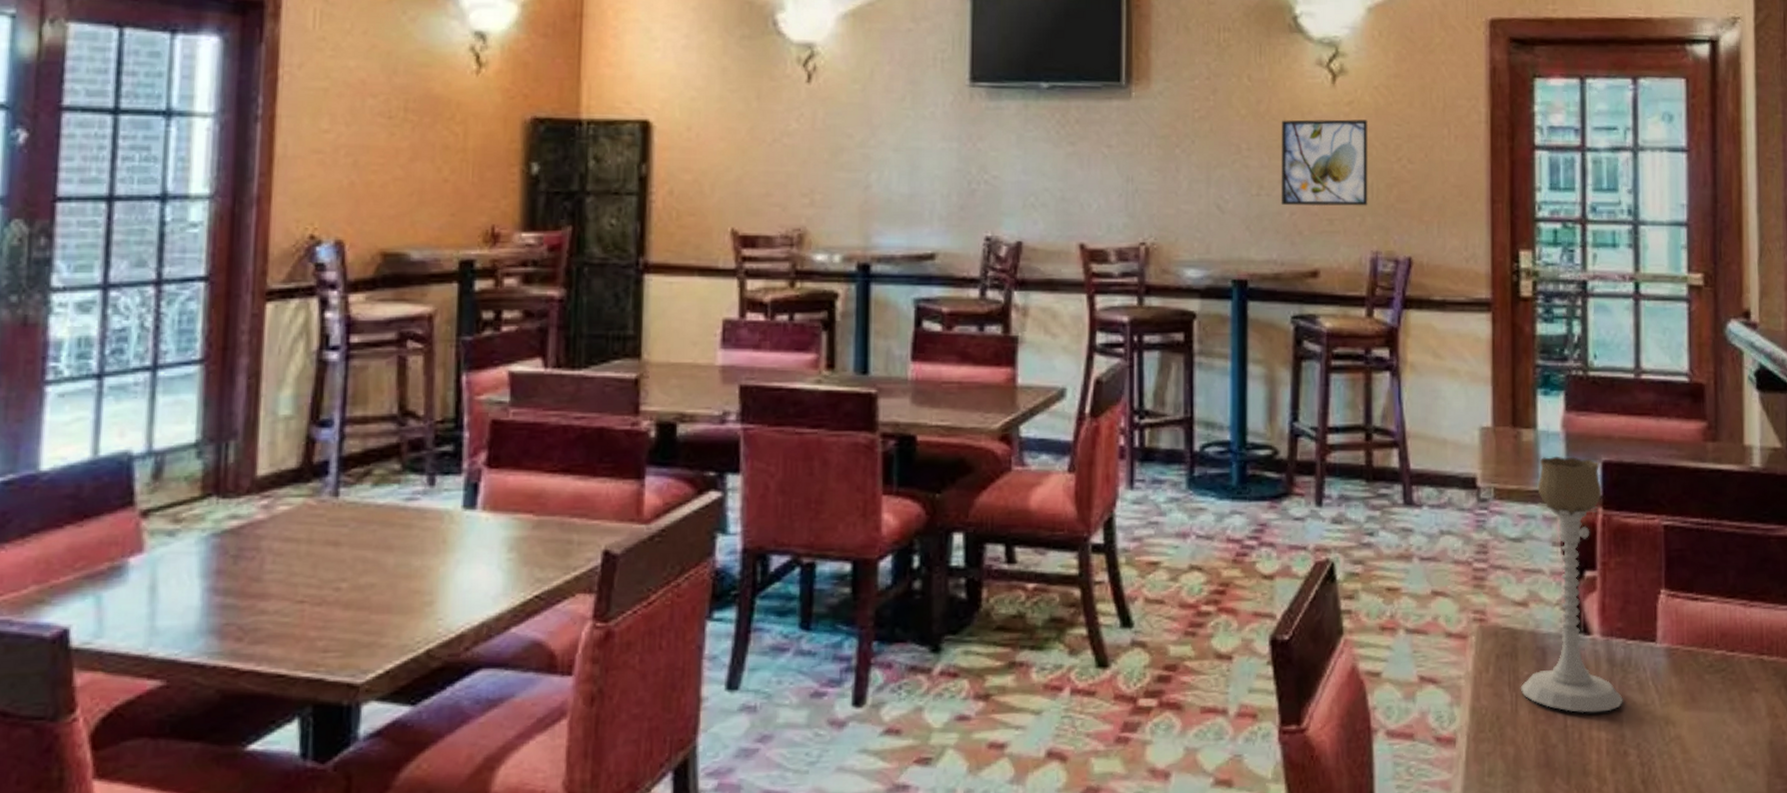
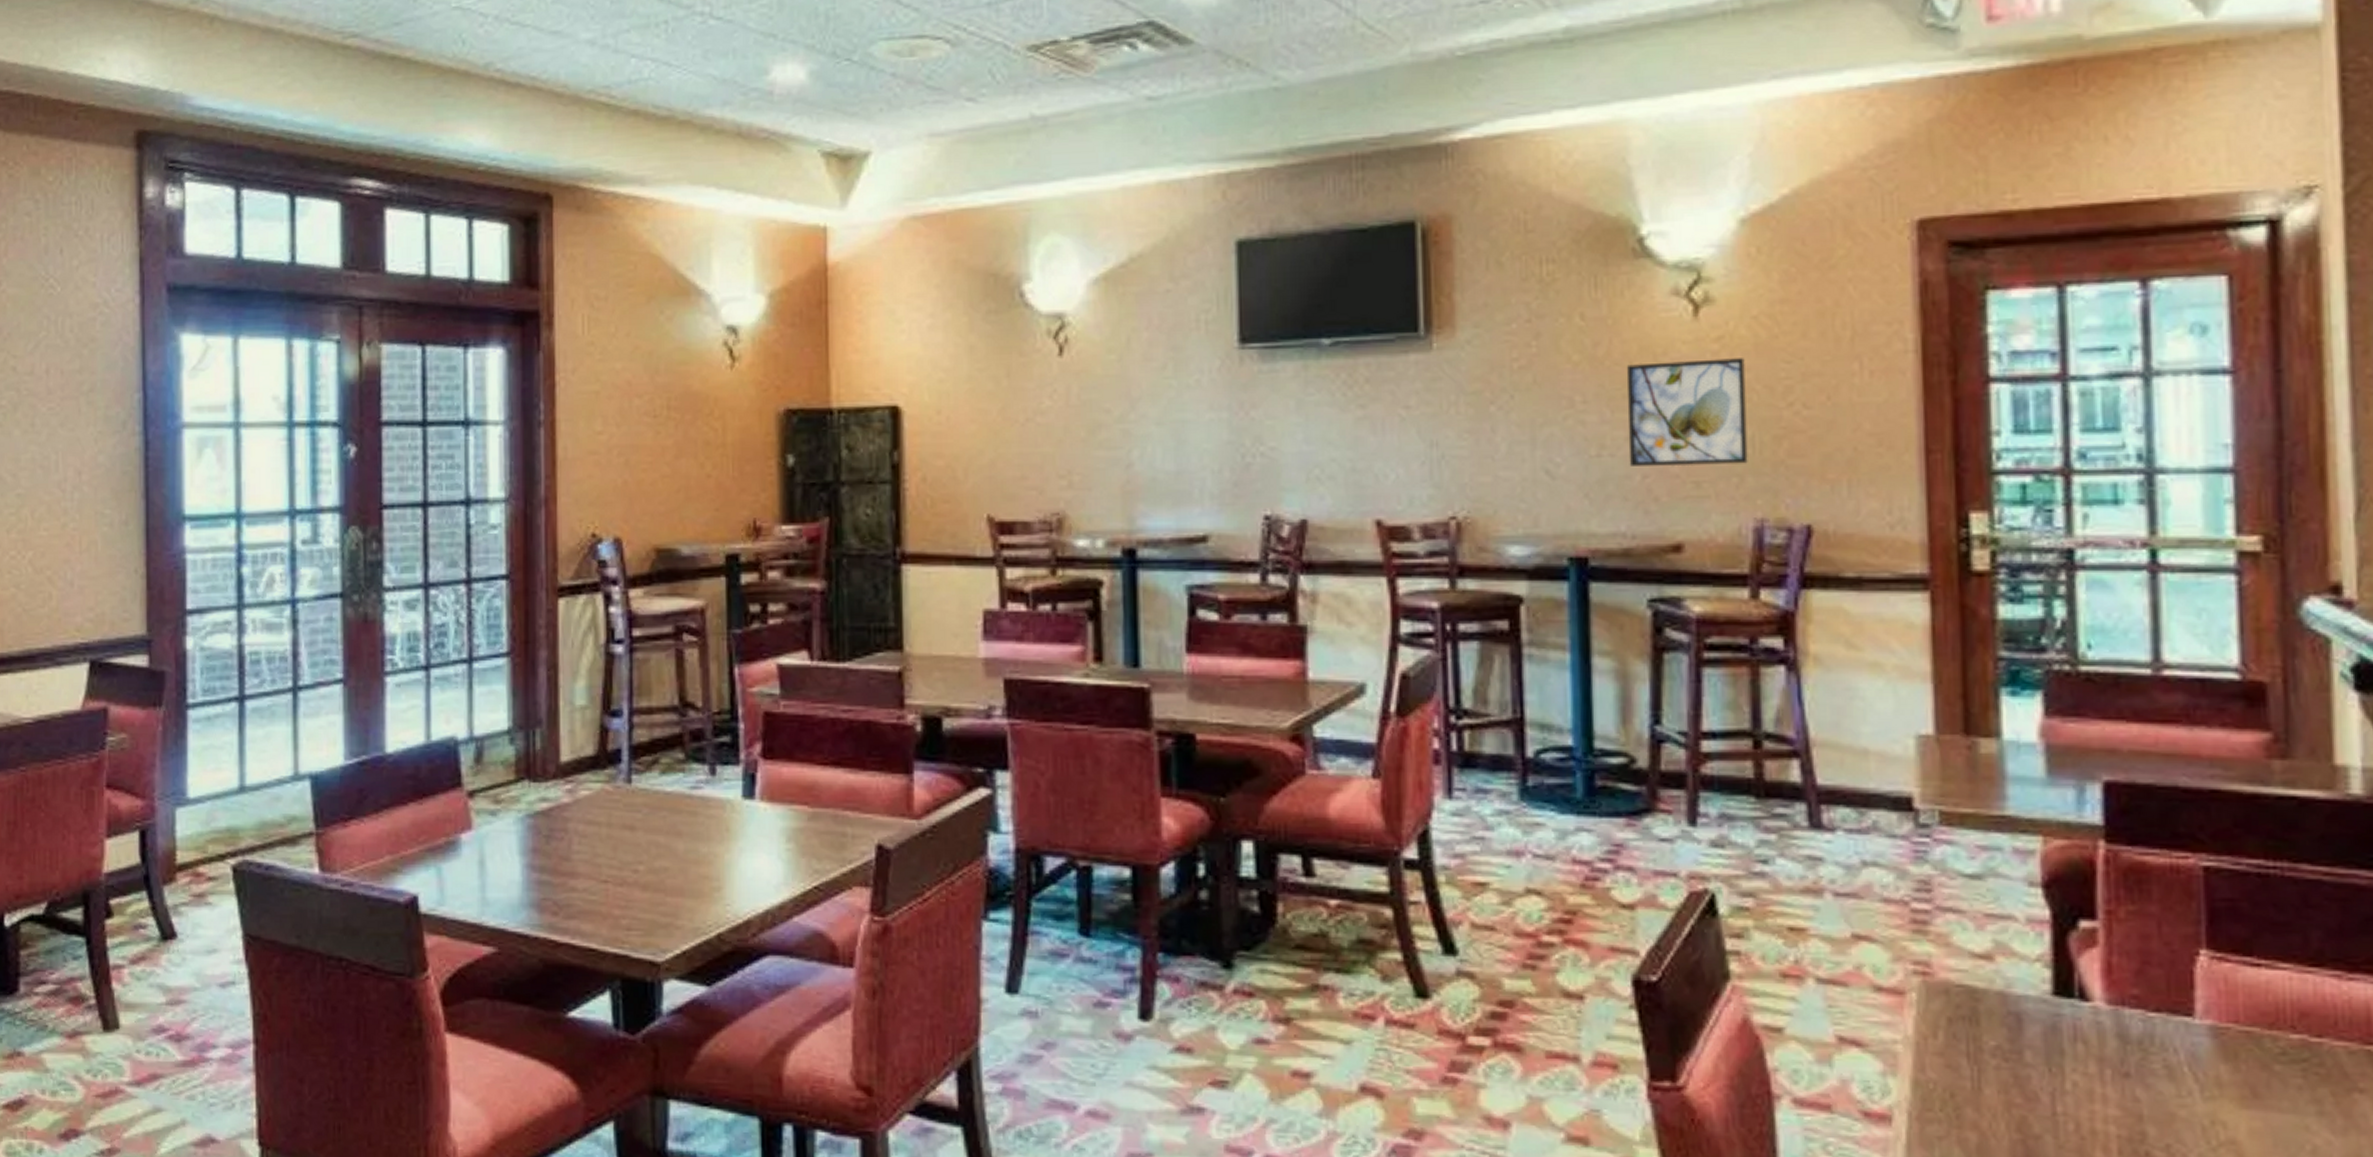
candle holder: present [1520,456,1623,713] -> none [1984,773,2143,1101]

